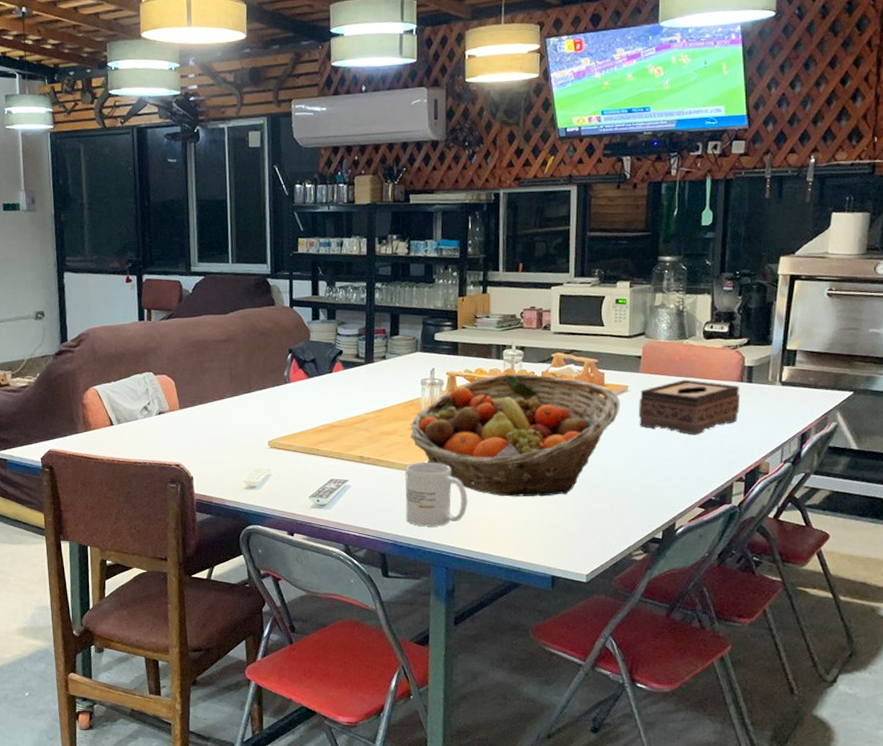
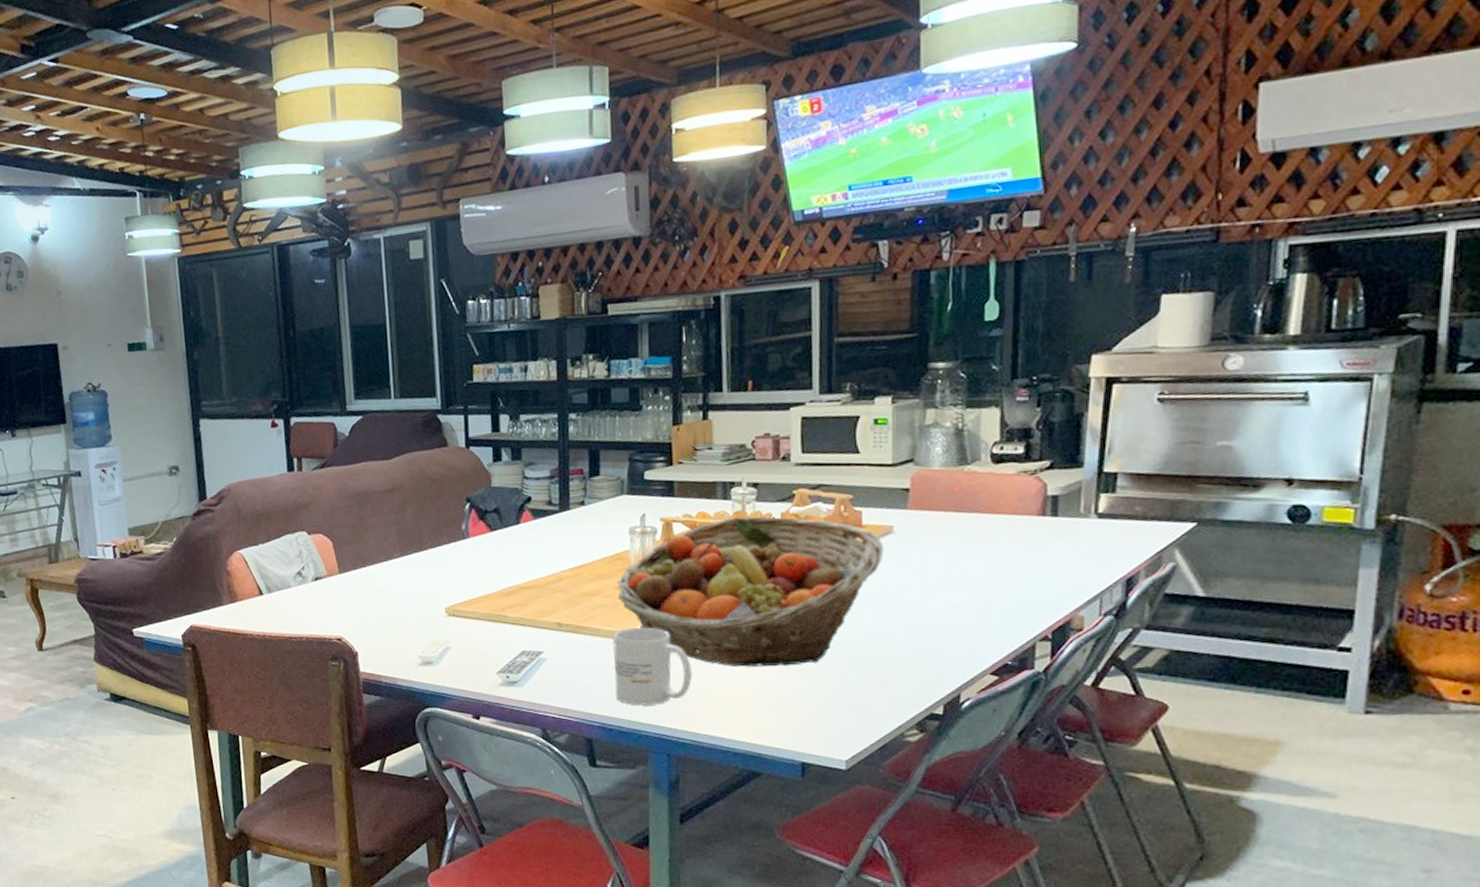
tissue box: present [638,379,741,435] -> none [907,515,1043,585]

